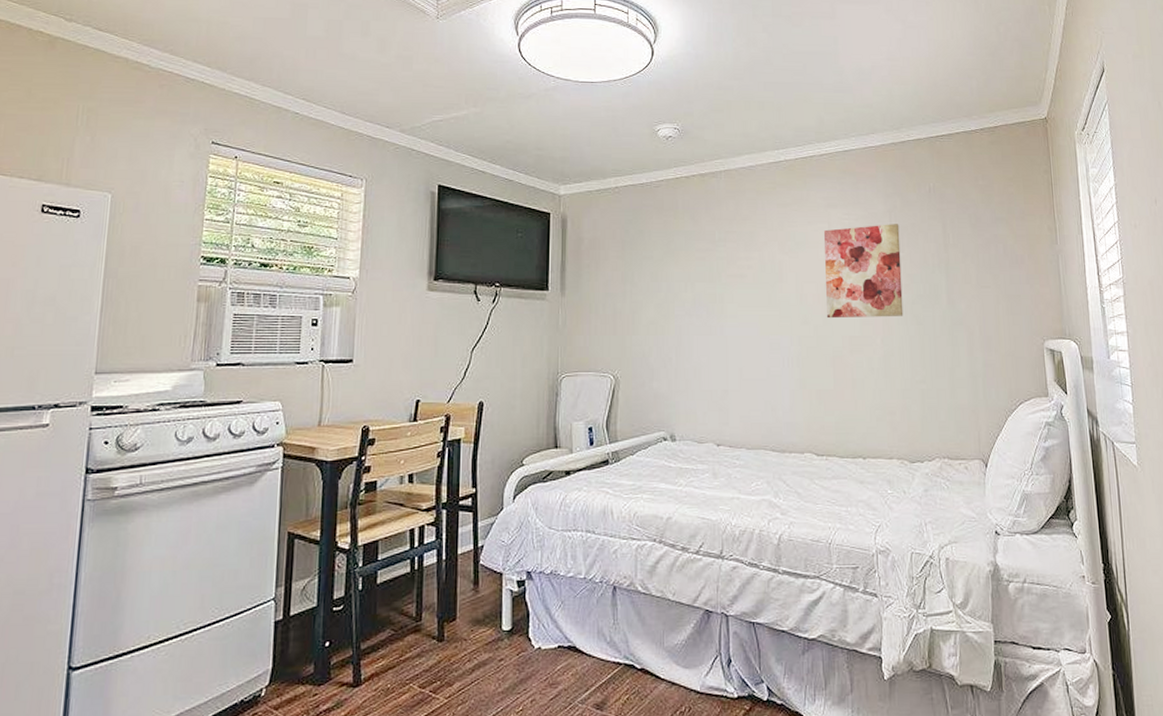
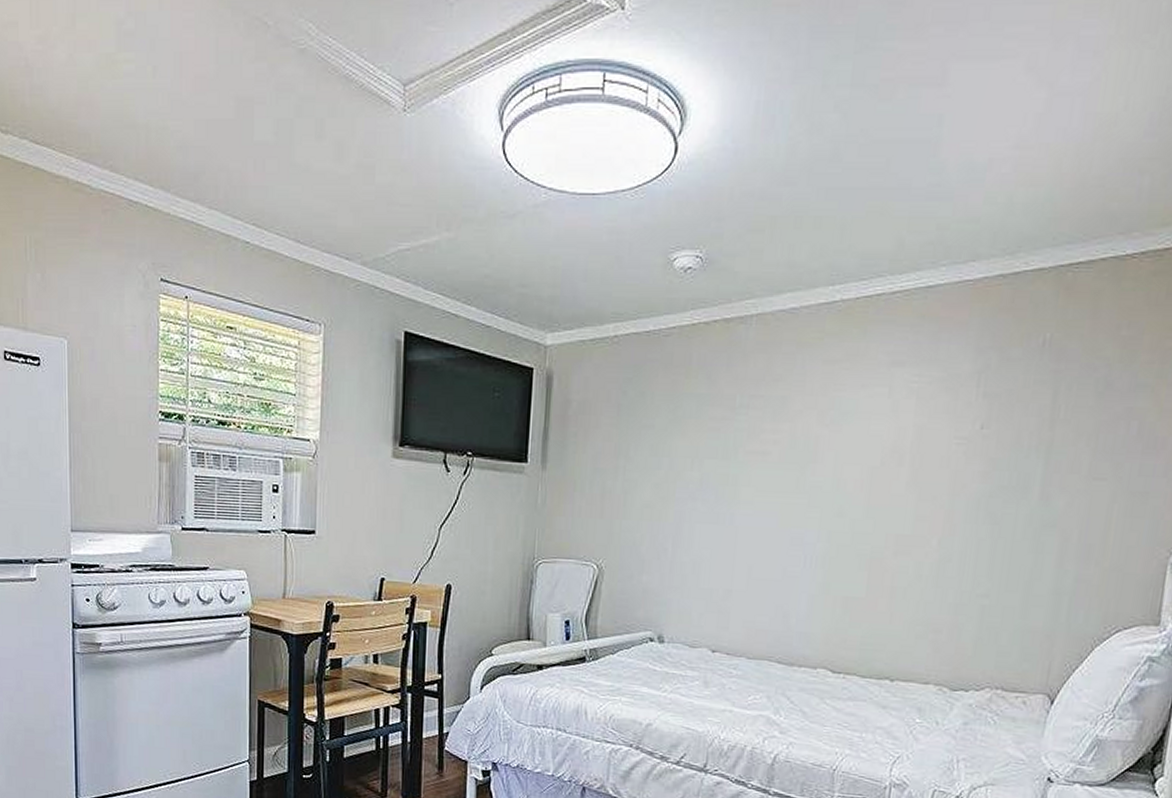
wall art: present [824,224,904,319] -> none [870,389,990,513]

